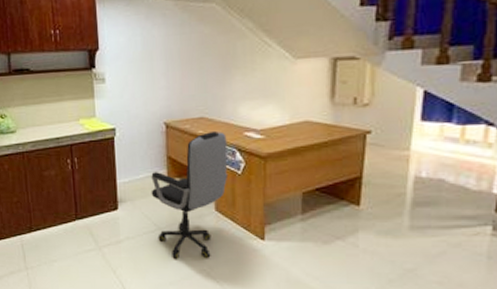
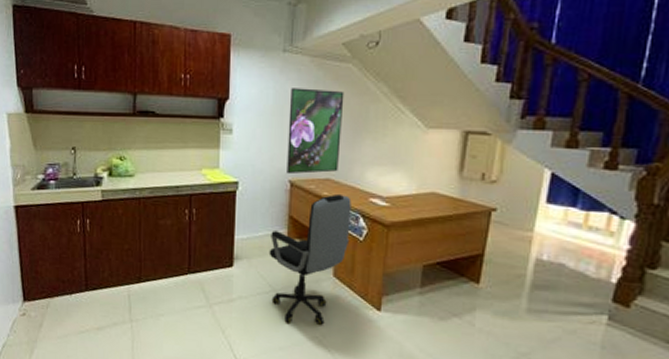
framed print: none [158,30,211,117] -> present [287,88,345,175]

